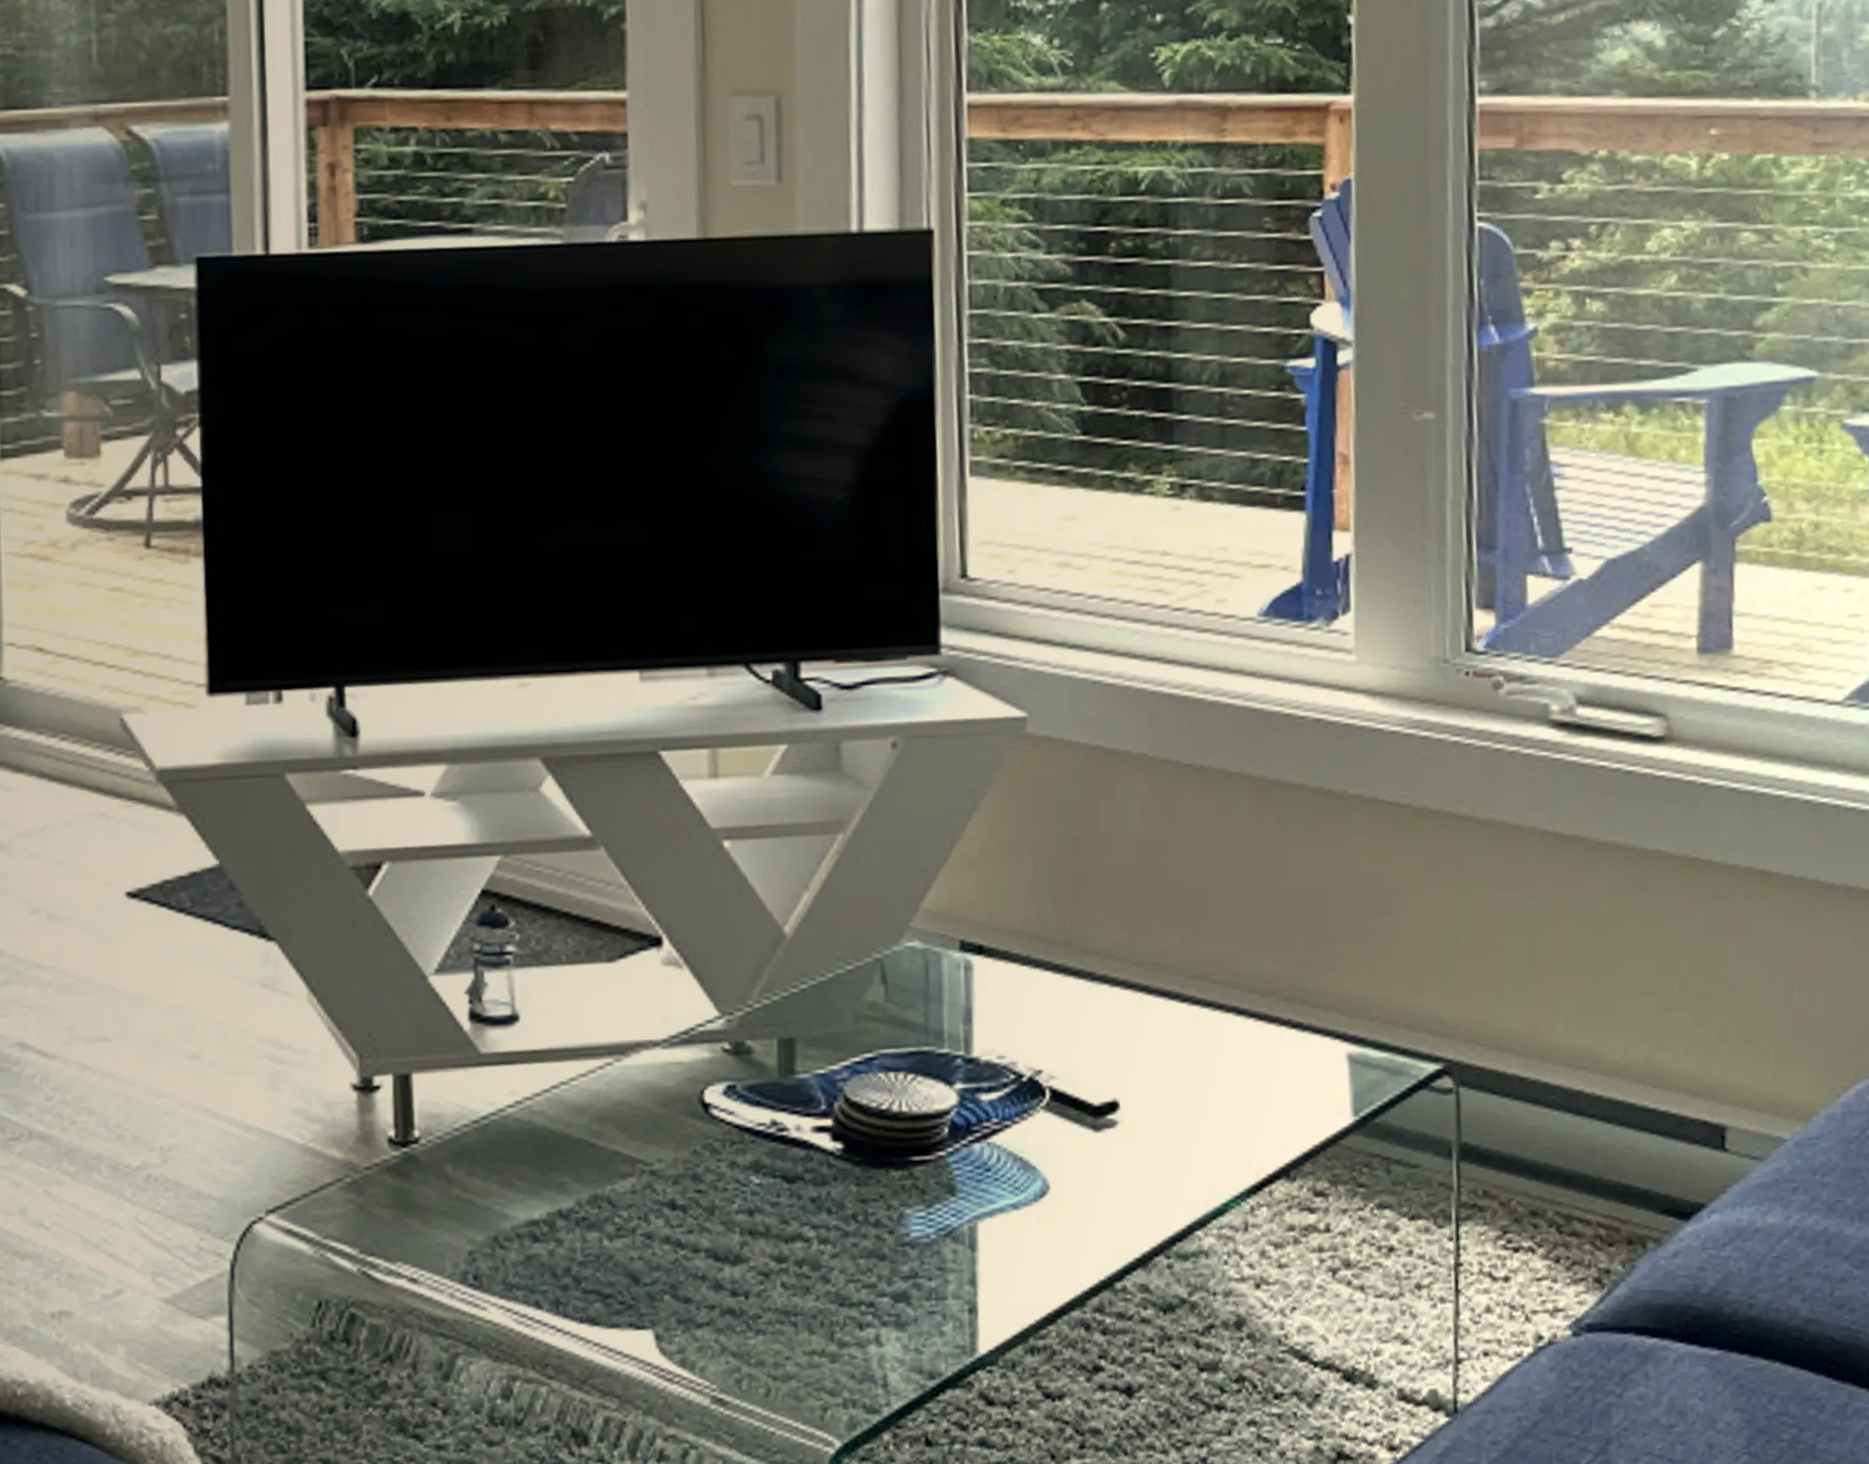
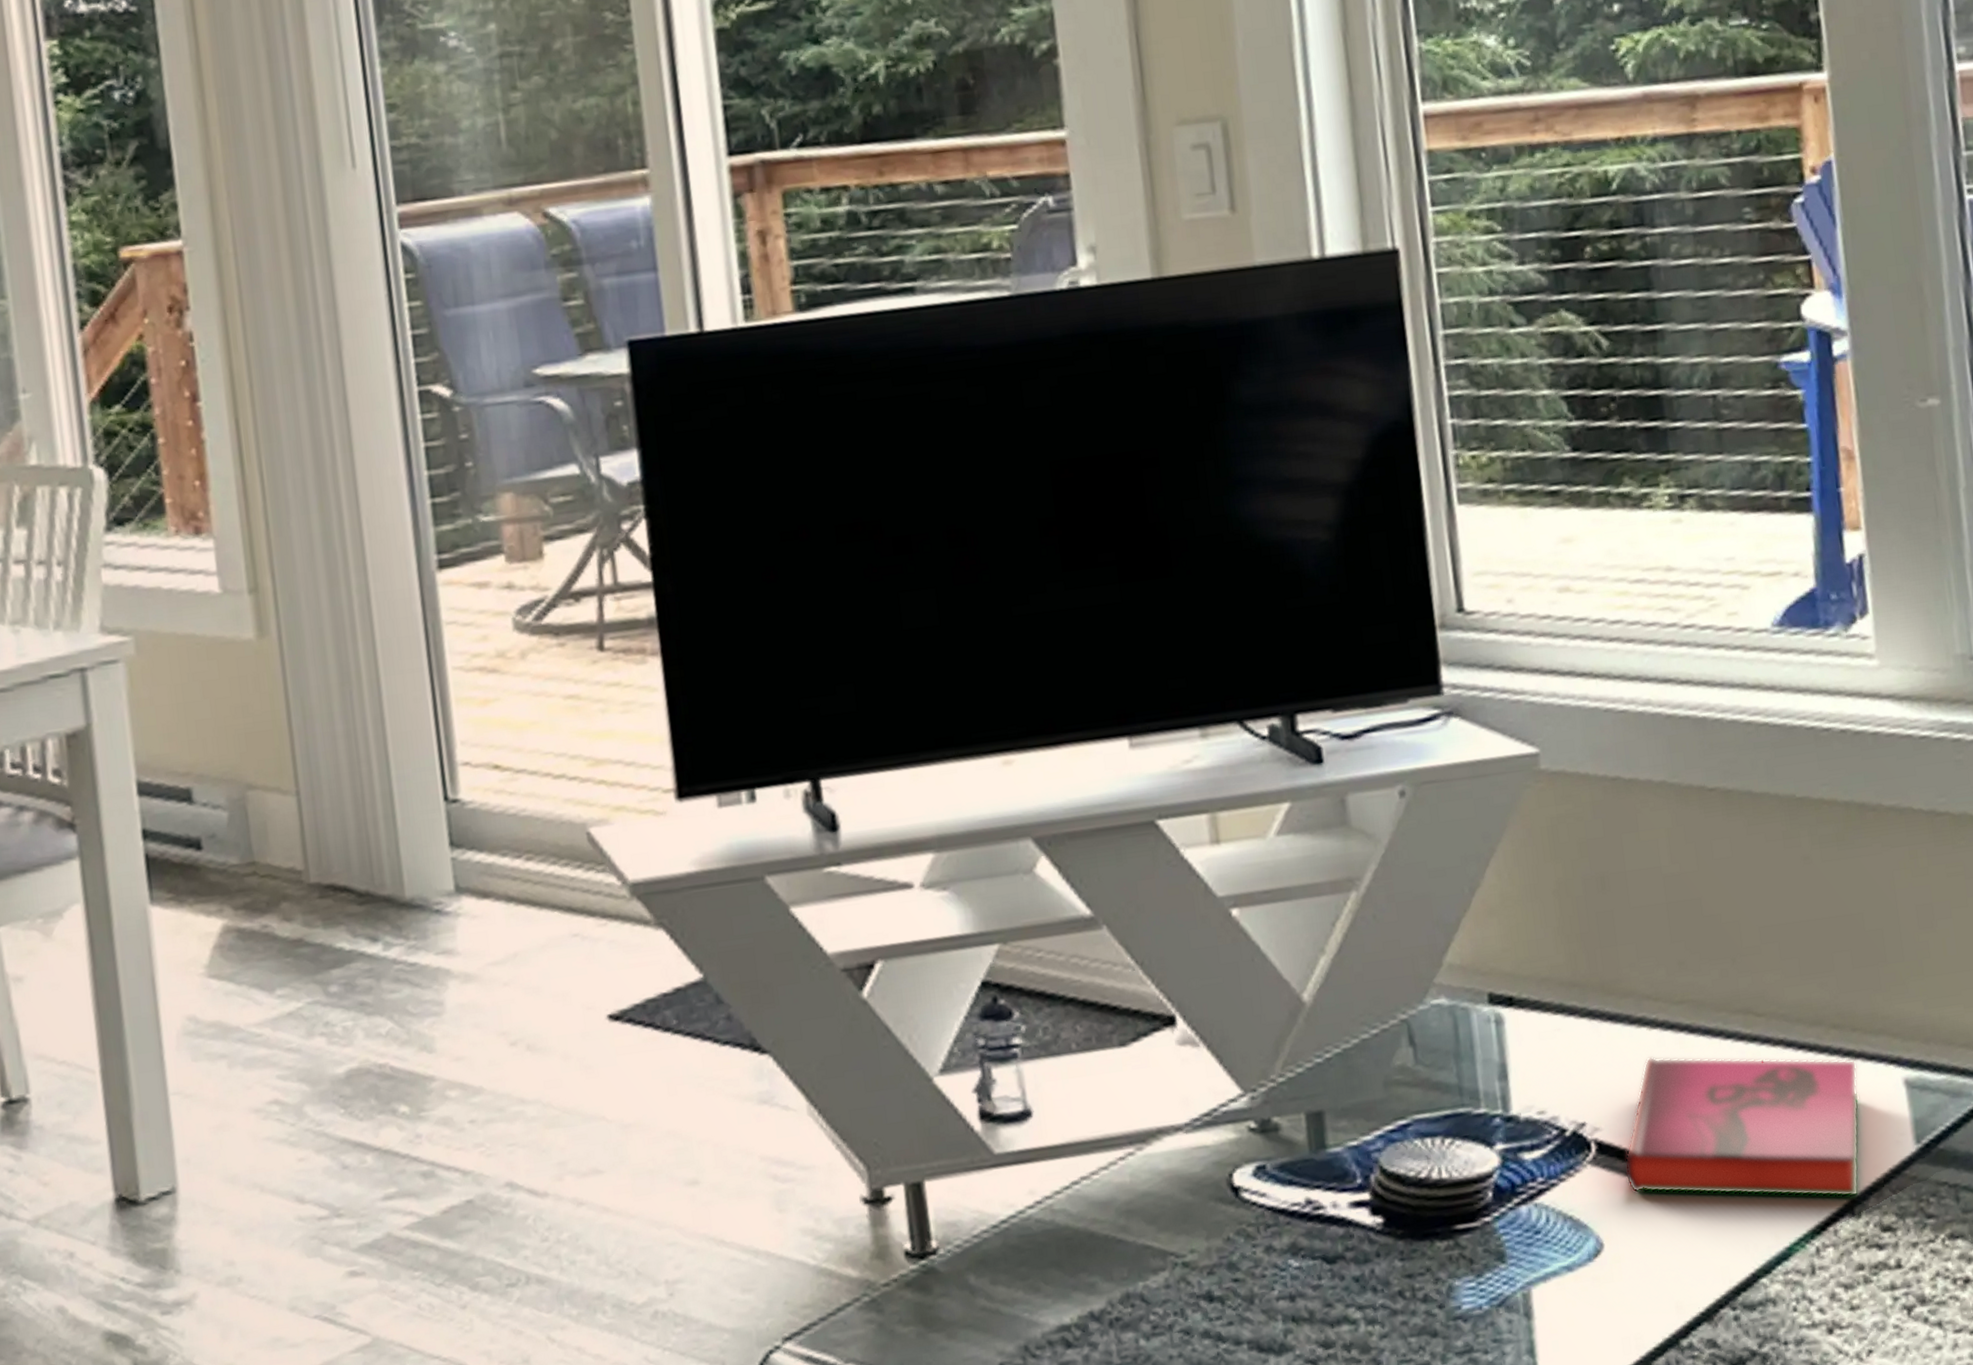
hardback book: none [1076,1013,1304,1162] -> present [1624,1056,1860,1198]

